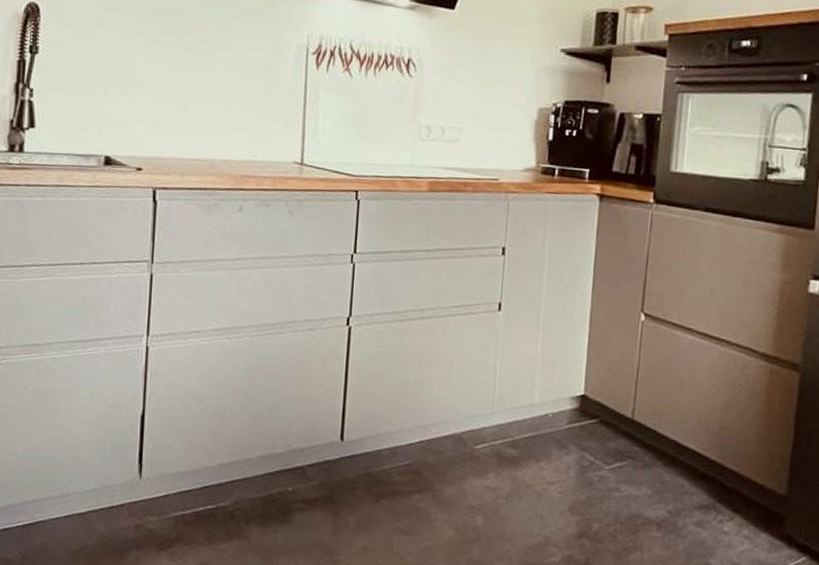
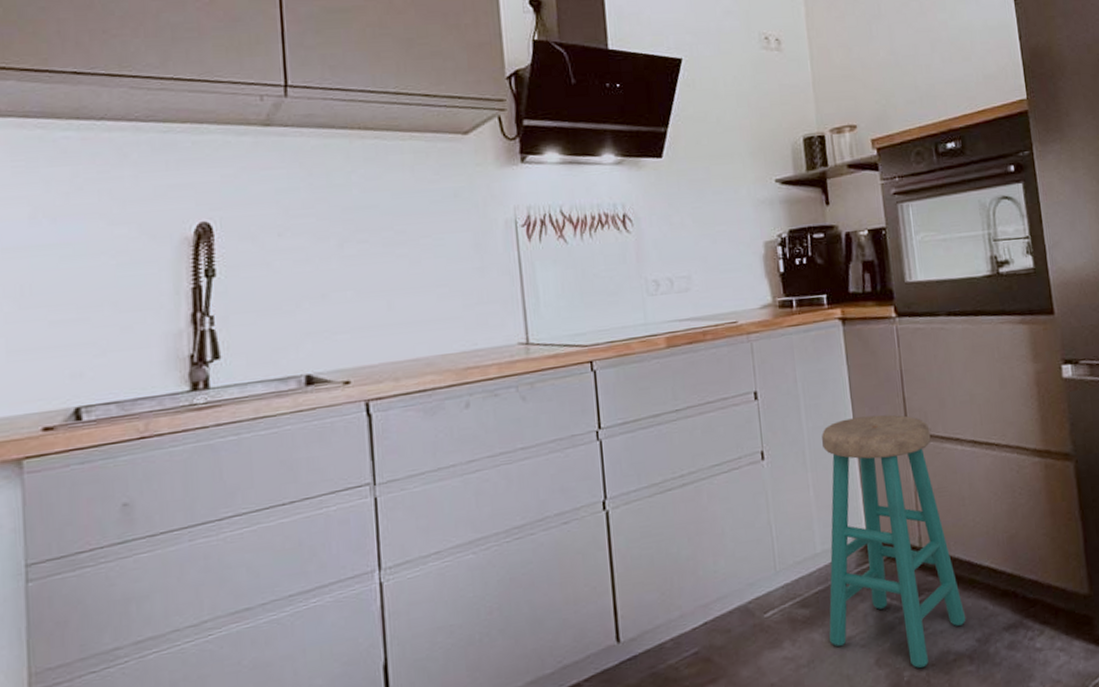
stool: none [530,289,664,523] -> present [822,414,966,668]

